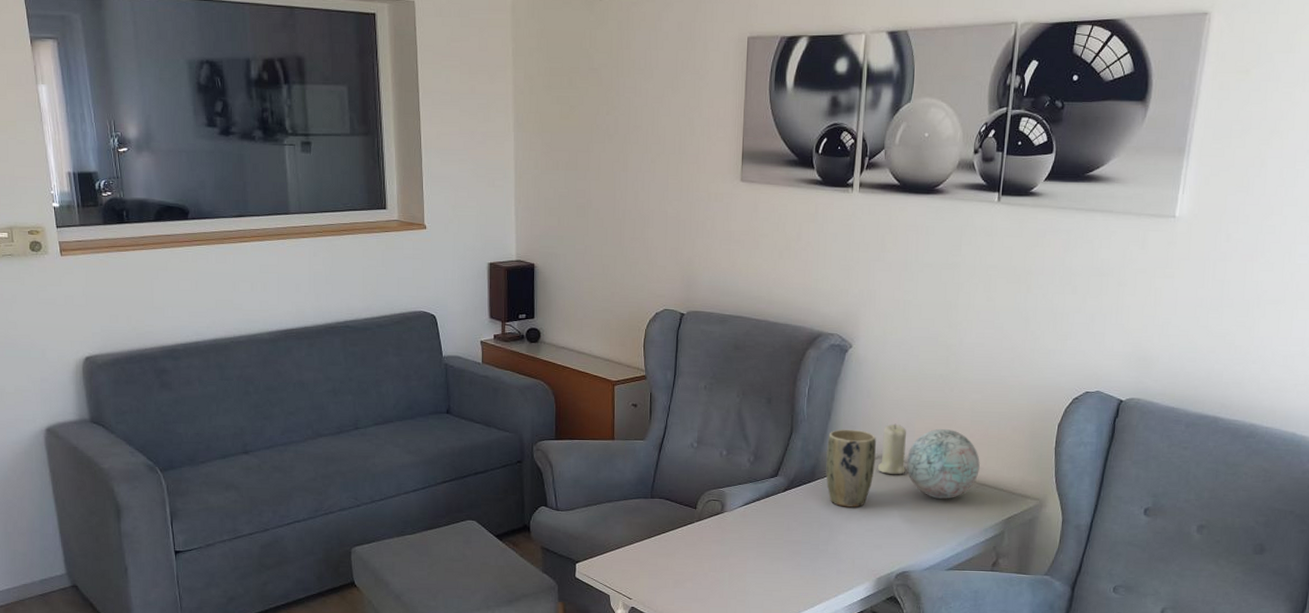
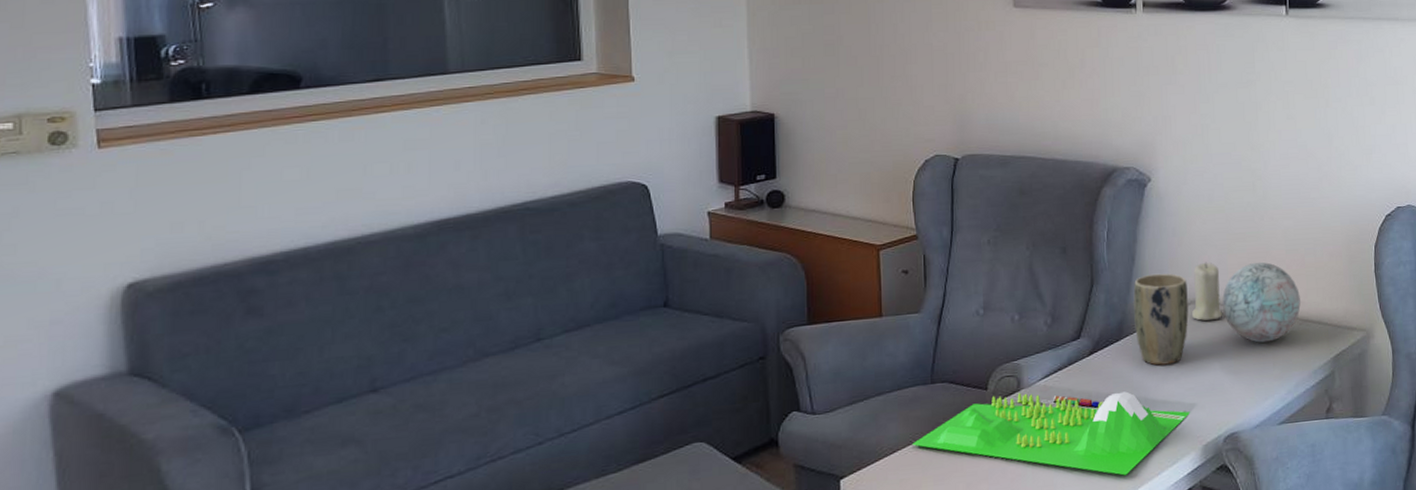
board game: none [632,514,869,593] -> present [911,391,1191,476]

